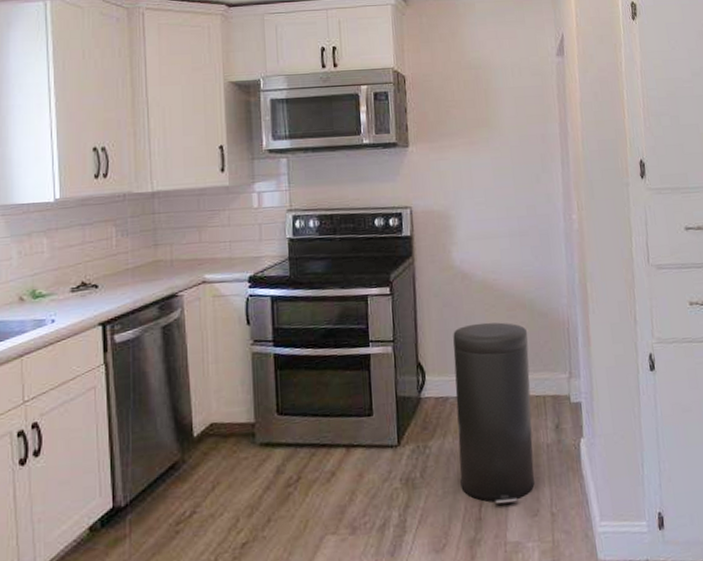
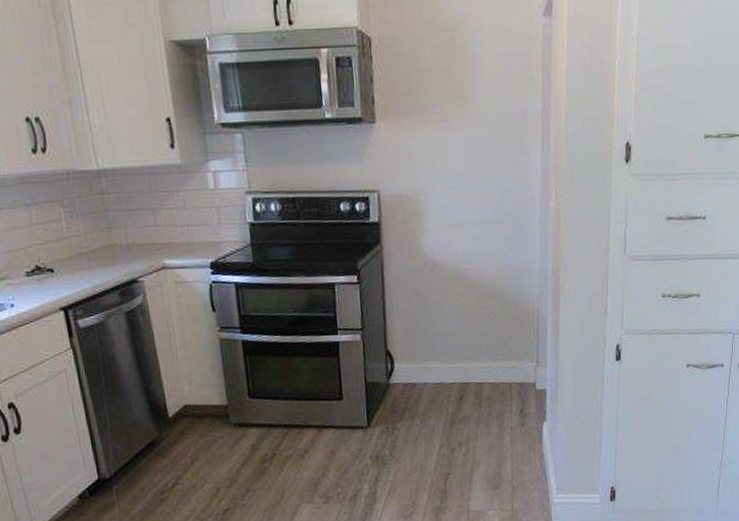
pedal bin: present [453,322,535,505] -> none [422,312,498,479]

